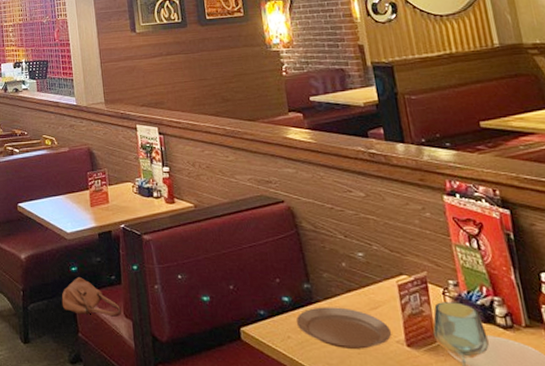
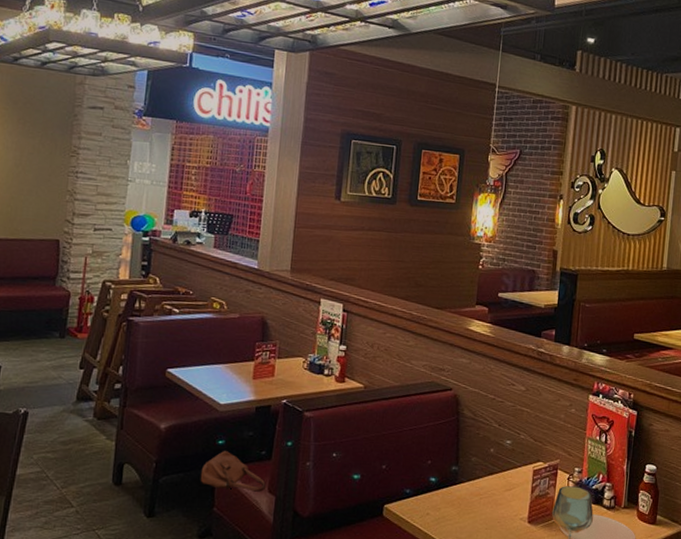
plate: present [296,307,392,349] -> none [437,487,518,525]

